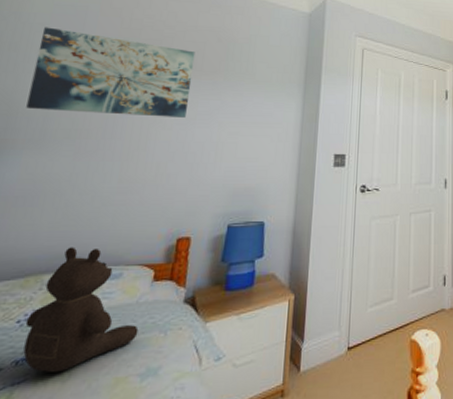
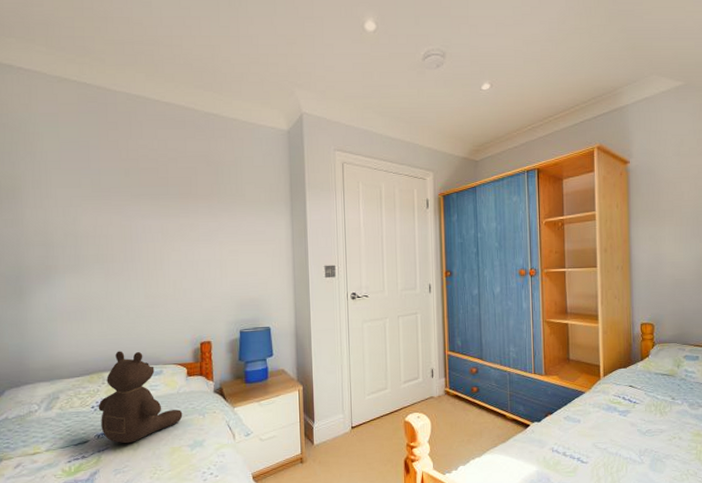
wall art: present [26,27,196,118] -> none [56,164,191,240]

